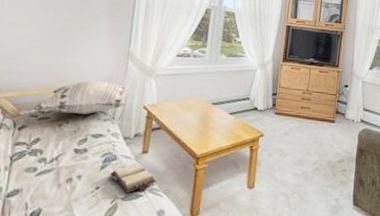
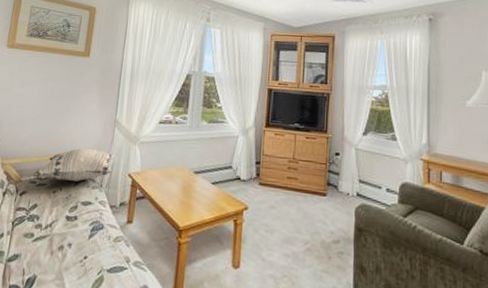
hardback book: present [110,162,157,194] -> none [97,232,140,265]

